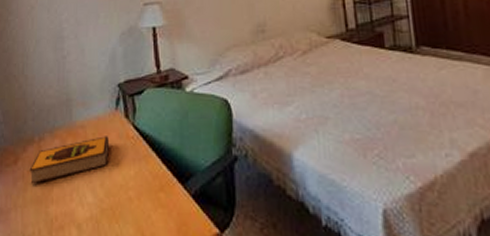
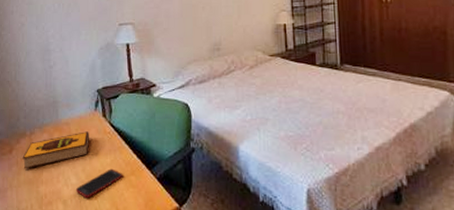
cell phone: none [92,183,150,222] -> present [75,168,123,199]

